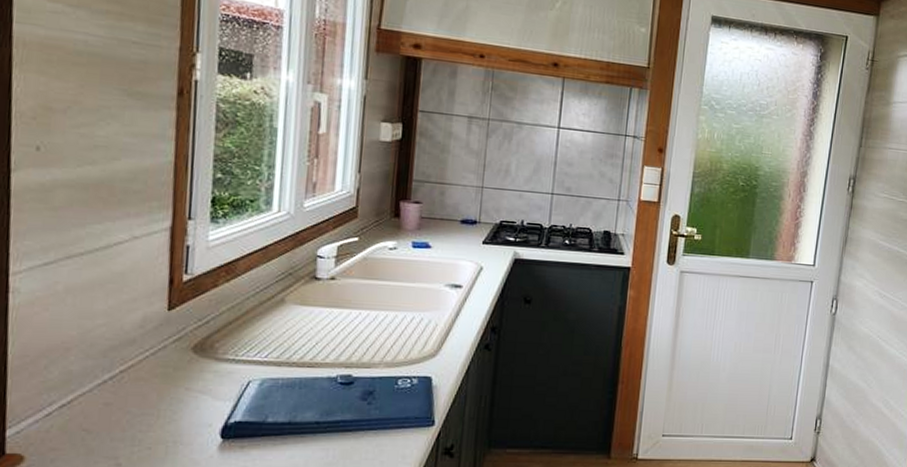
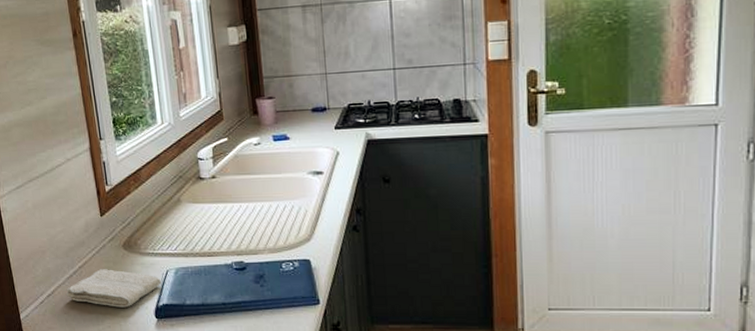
washcloth: none [91,375,239,424] -> present [66,269,162,308]

